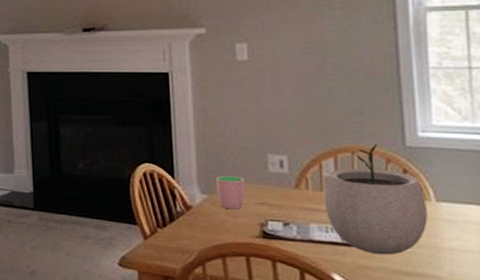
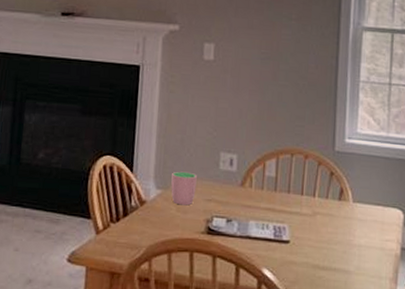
plant pot: present [324,144,428,255] -> none [263,147,345,251]

